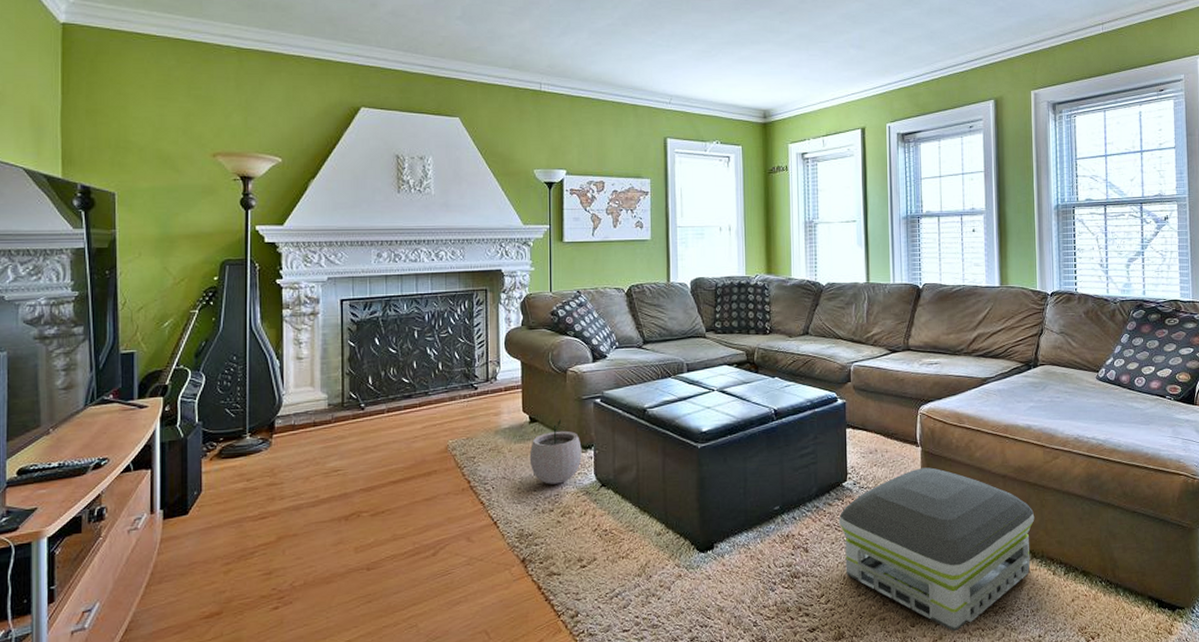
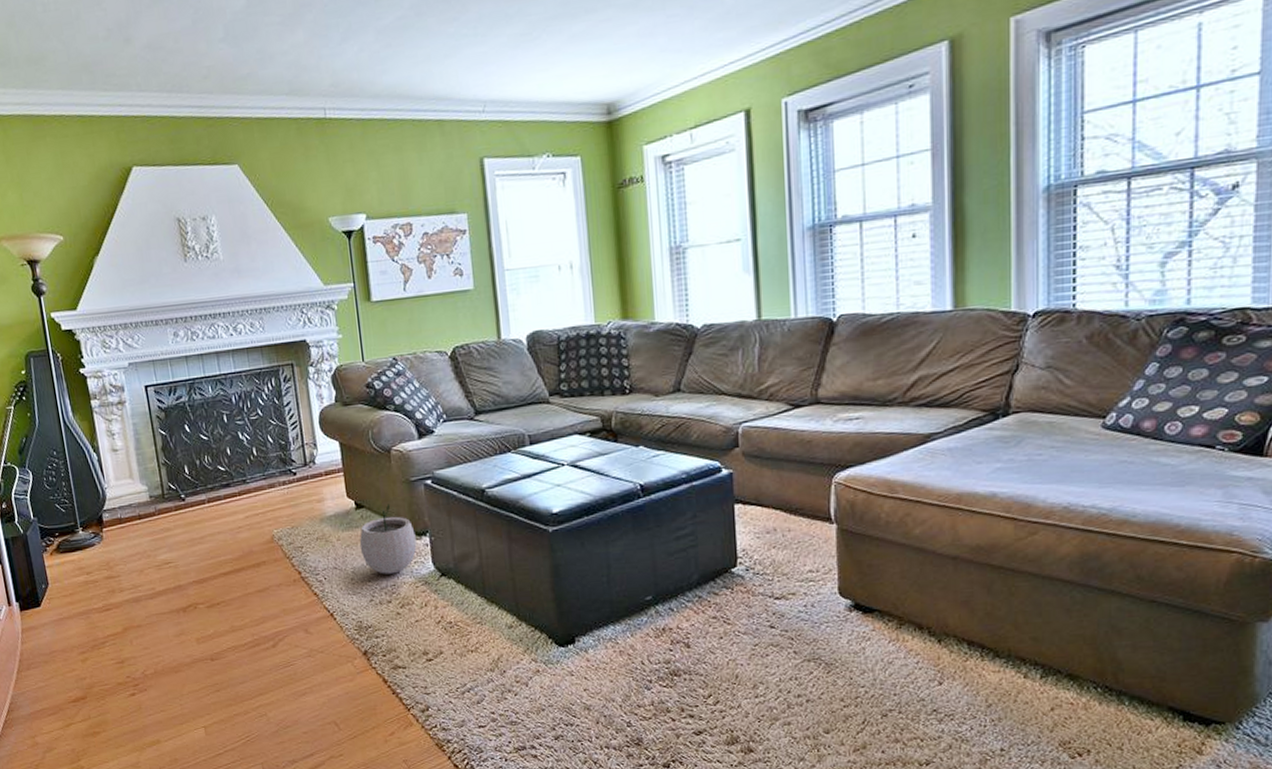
air purifier: present [838,467,1035,632] -> none [727,548,999,741]

